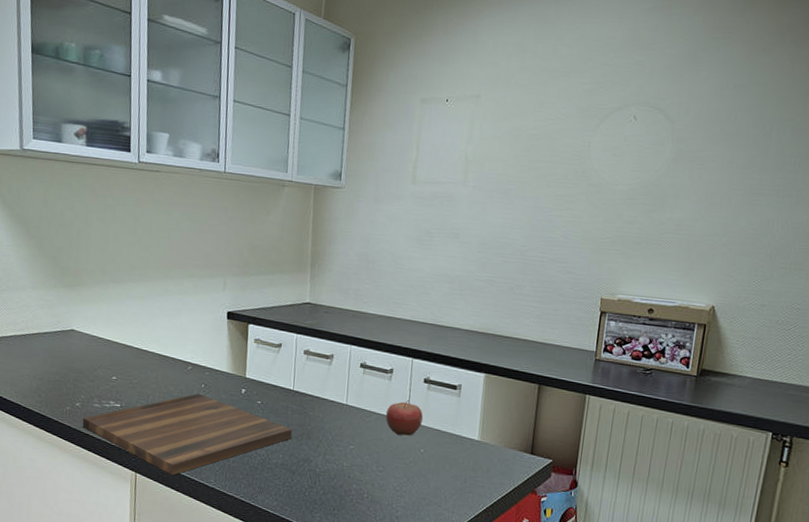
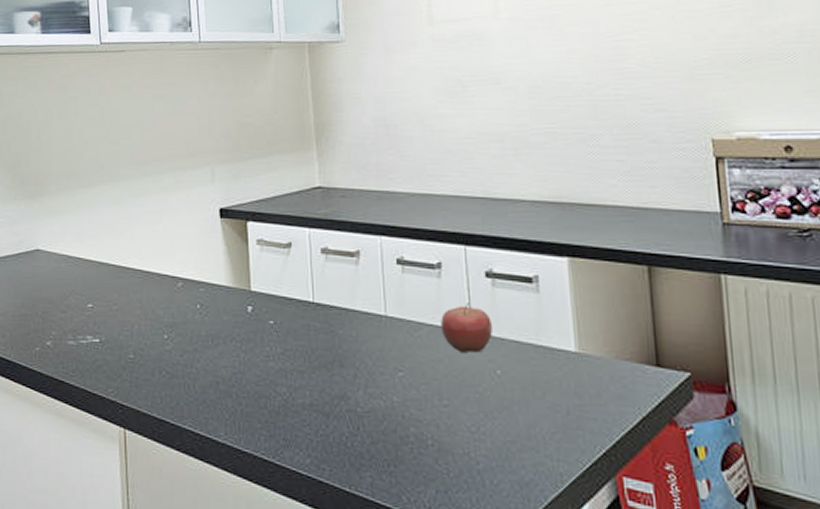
cutting board: present [82,393,292,476] -> none [55,317,318,430]

